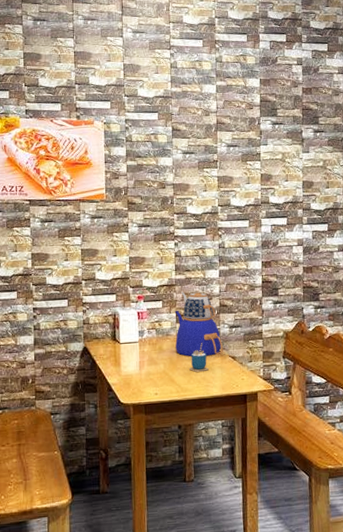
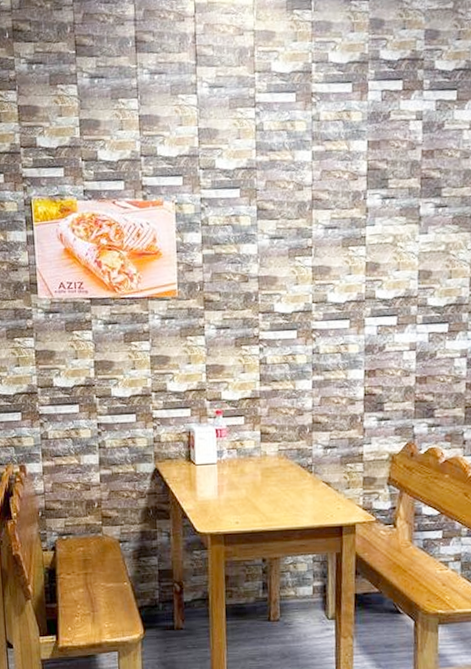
teapot: present [174,290,223,357] -> none [259,404,316,481]
cup: present [189,343,209,373] -> none [276,466,298,500]

